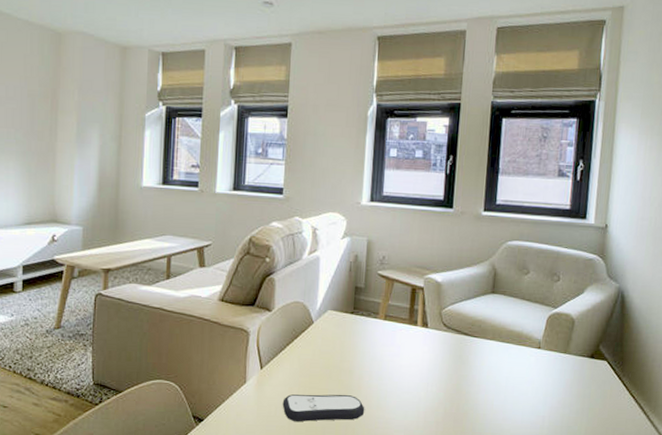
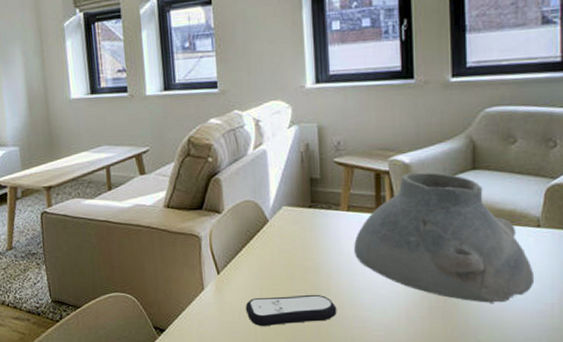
vase: none [386,290,532,413] -> present [354,172,533,303]

